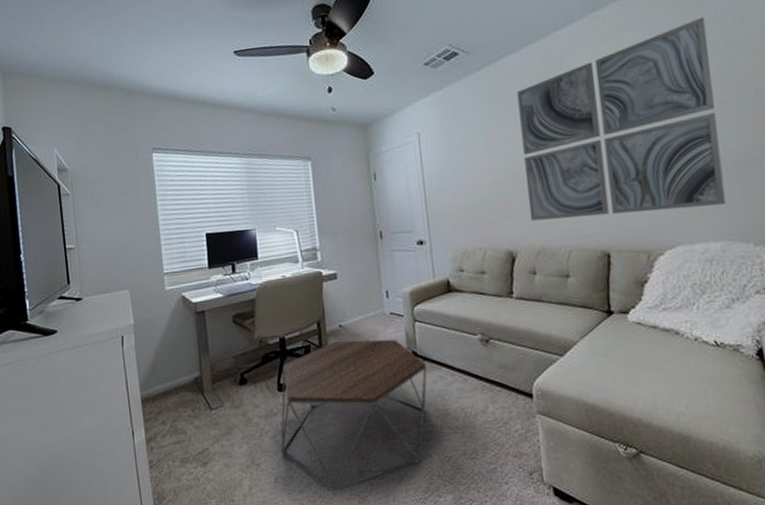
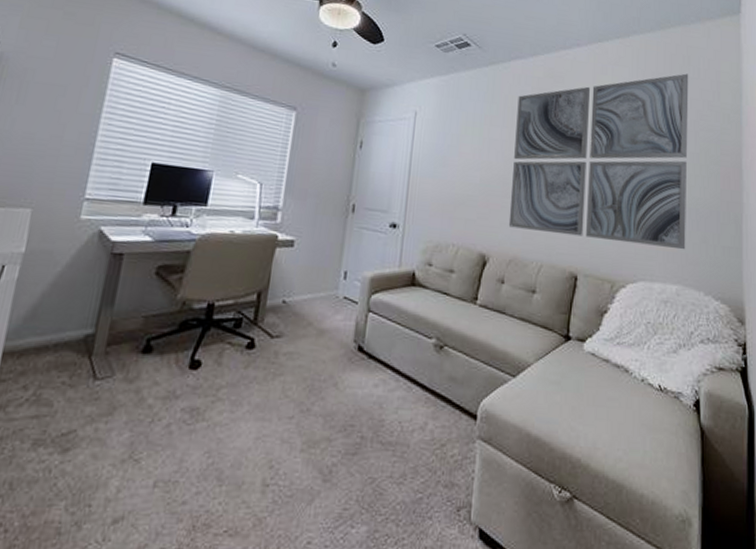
coffee table: present [280,339,427,490] -> none [172,318,371,506]

